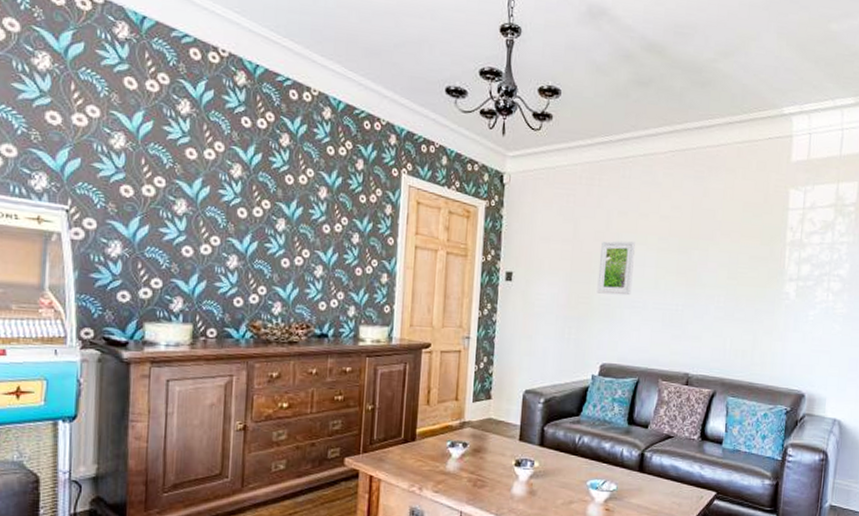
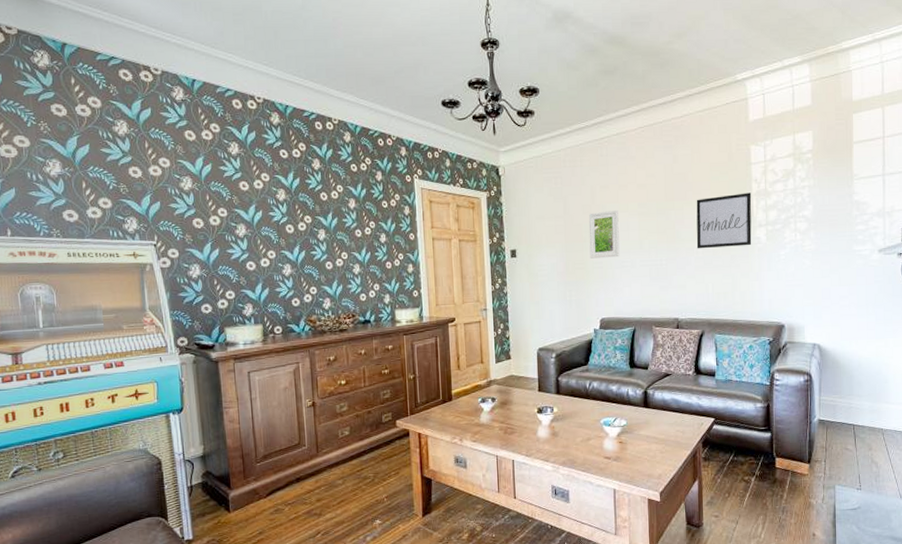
wall art: none [718,240,785,301] -> present [696,192,752,249]

